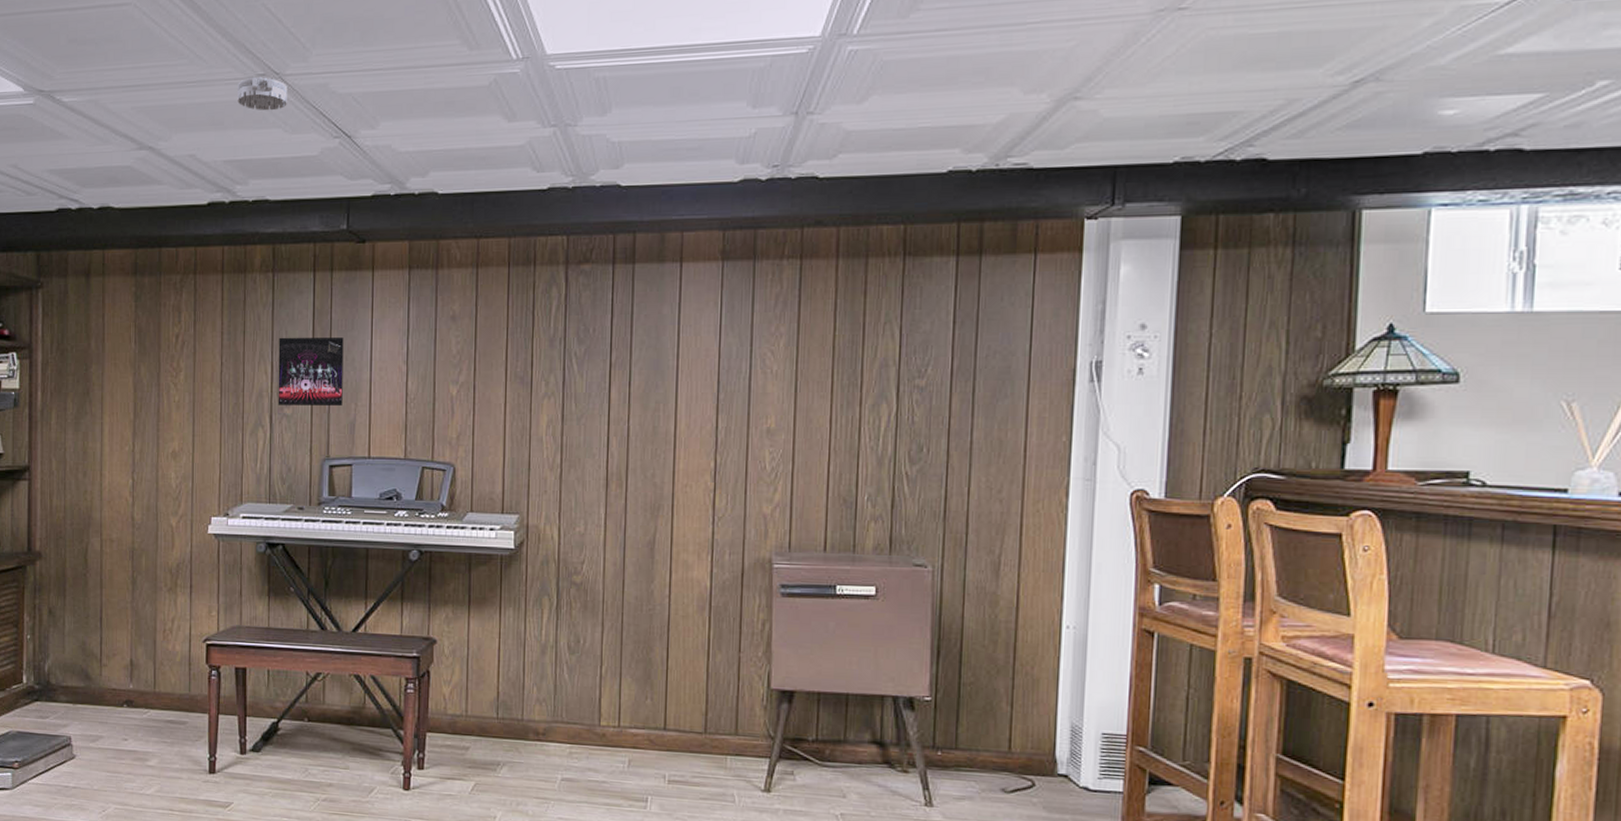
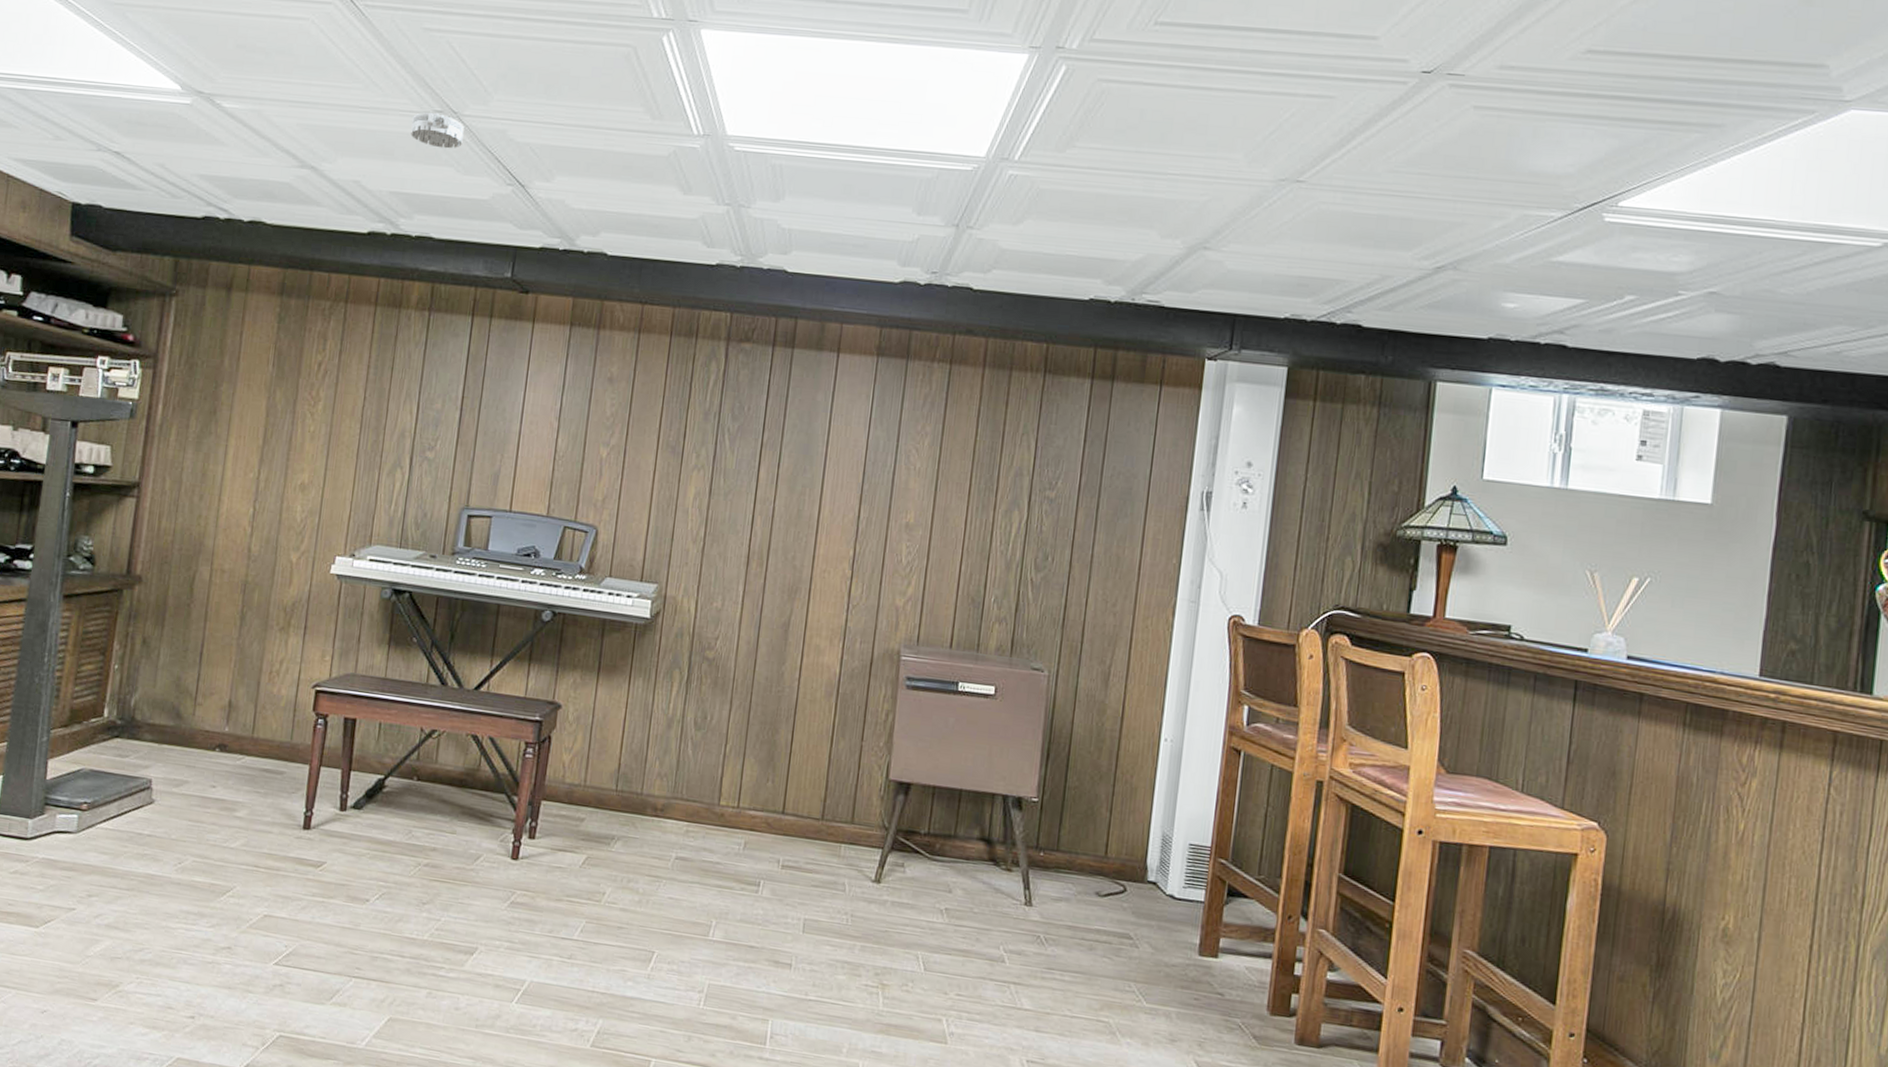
album cover: present [278,337,344,406] -> none [420,378,496,455]

